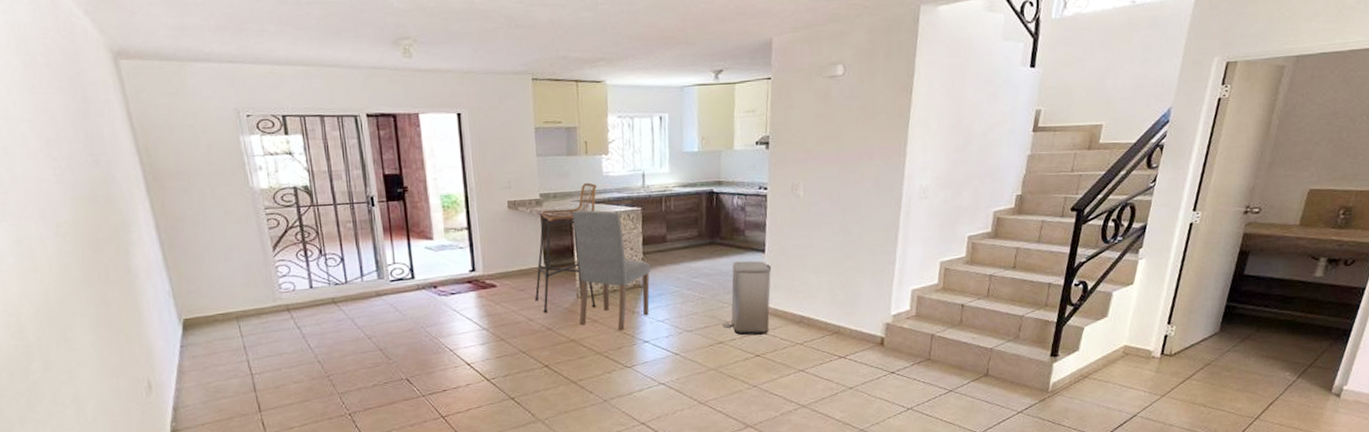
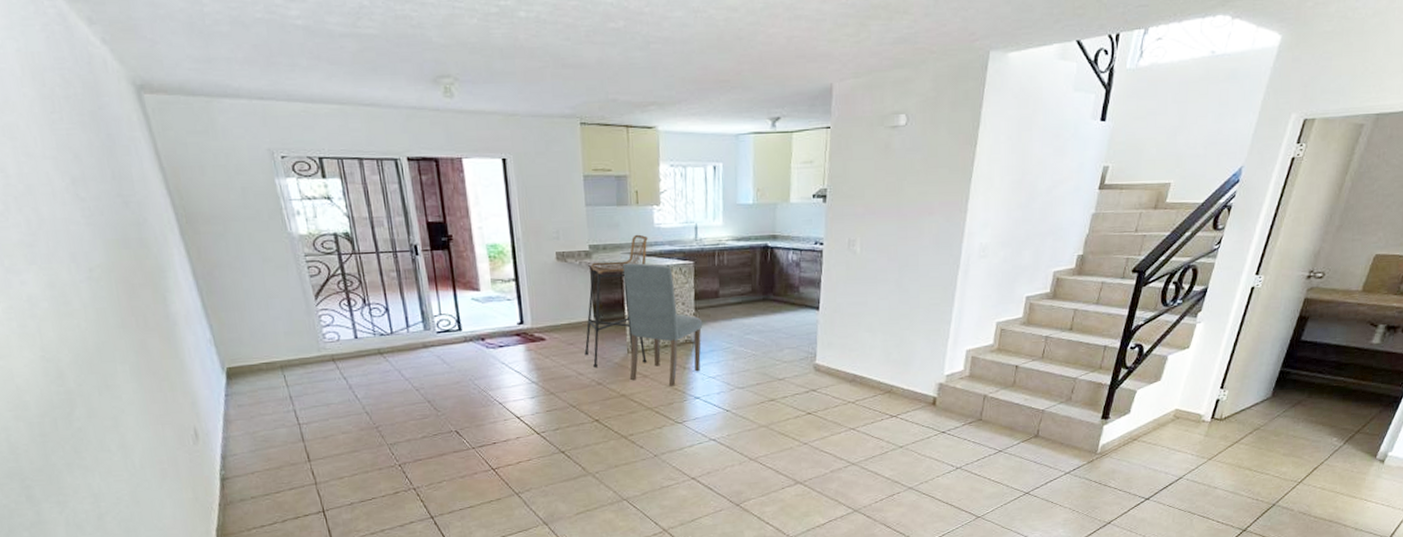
pedal bin: present [722,260,772,336] -> none [774,318,826,393]

